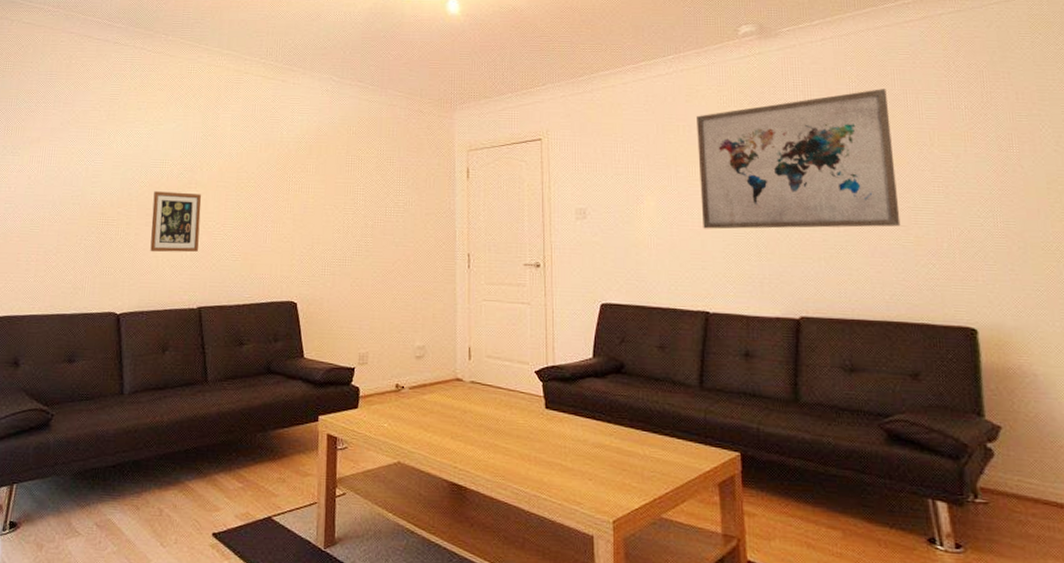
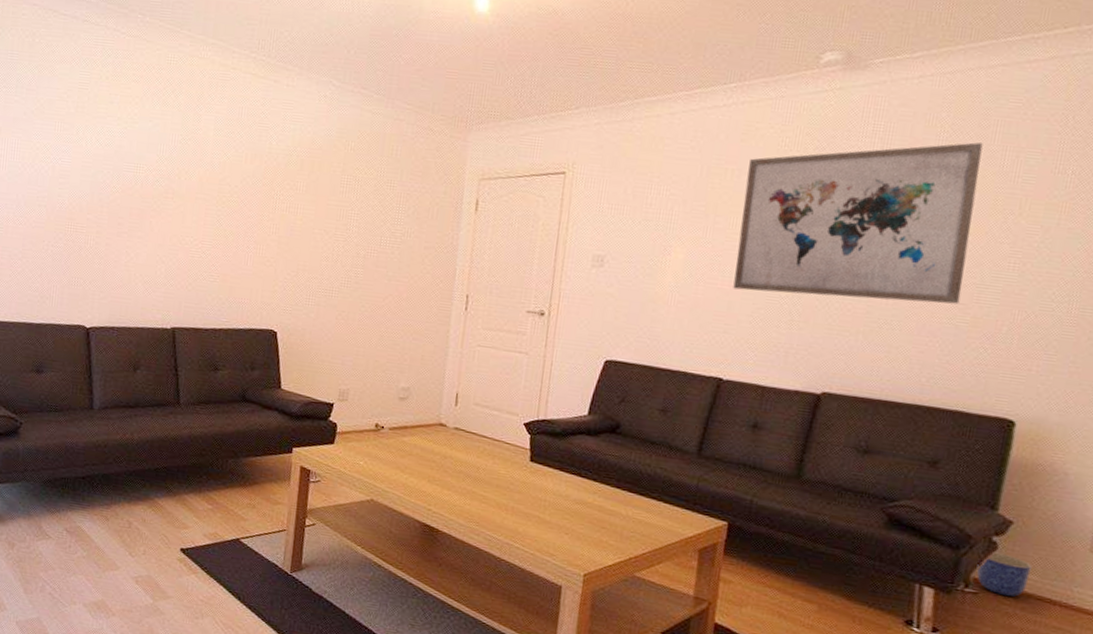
picture frame: present [150,191,201,253] -> none [122,198,178,269]
planter: none [980,459,1031,503] -> present [976,552,1032,597]

